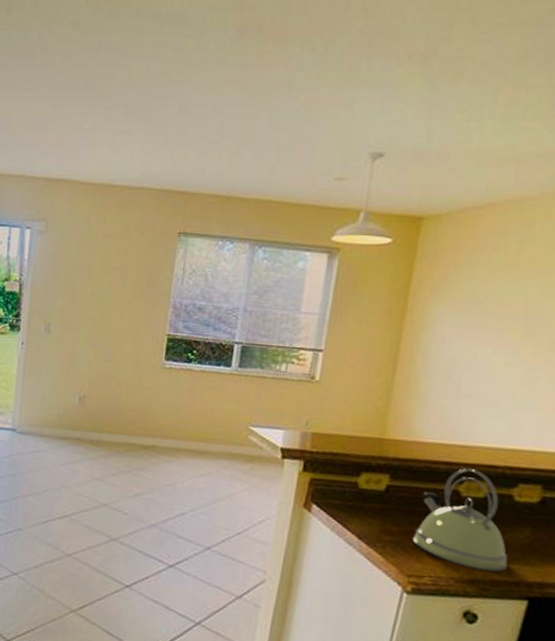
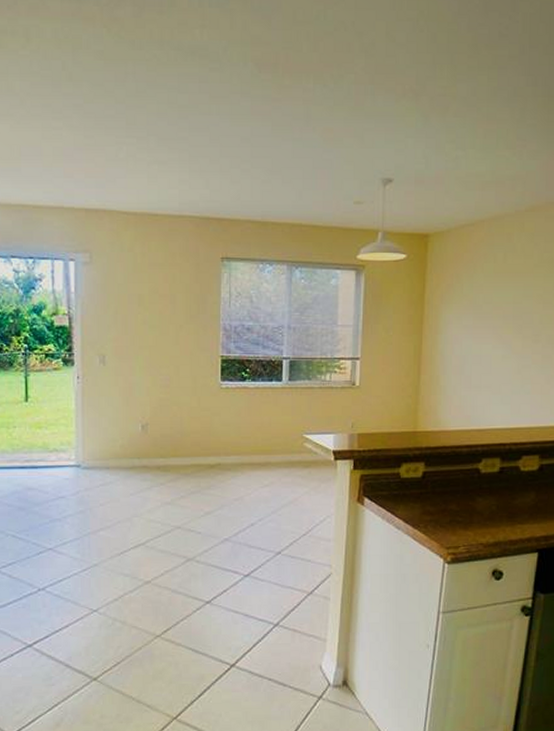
kettle: present [412,468,508,572] -> none [447,449,520,533]

